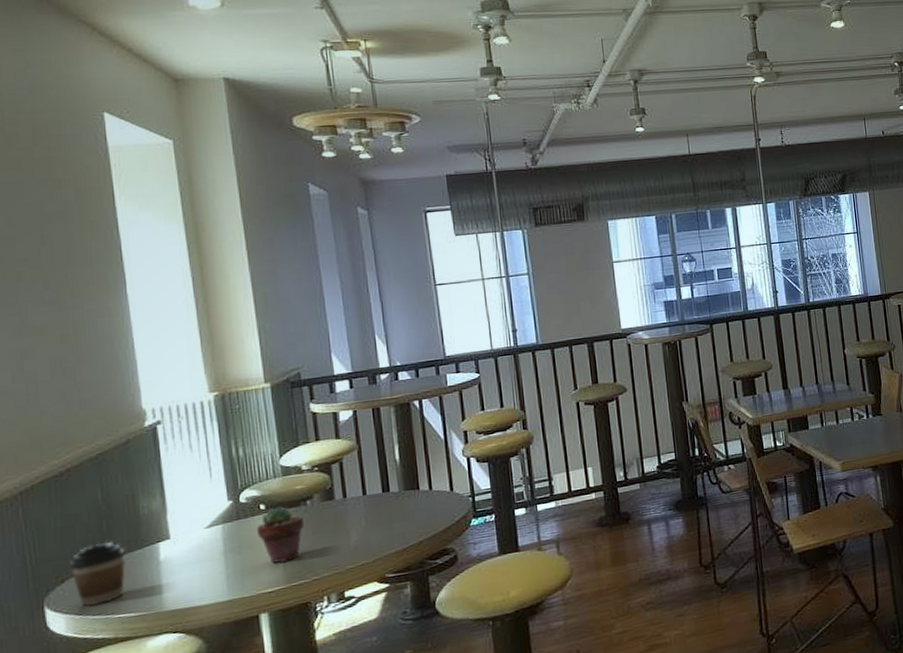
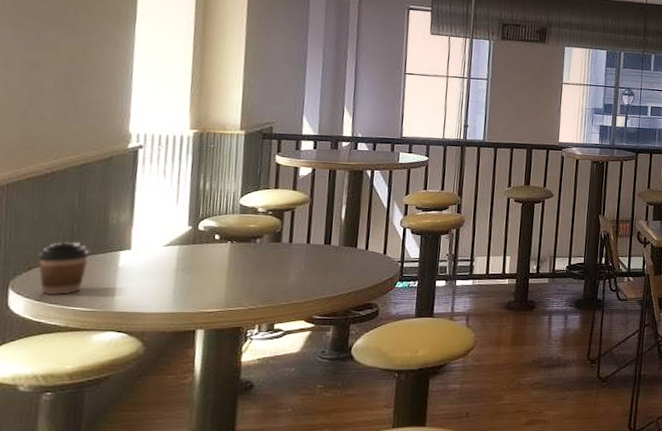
potted succulent: present [257,506,304,563] -> none [208,239,251,288]

